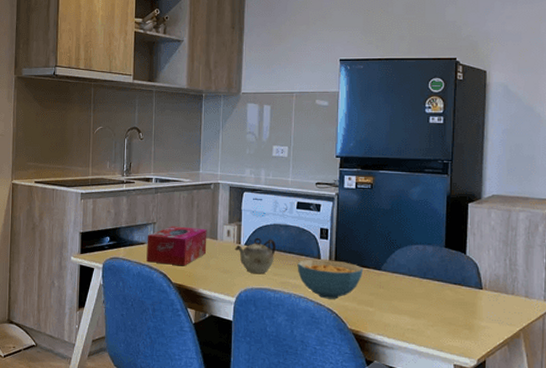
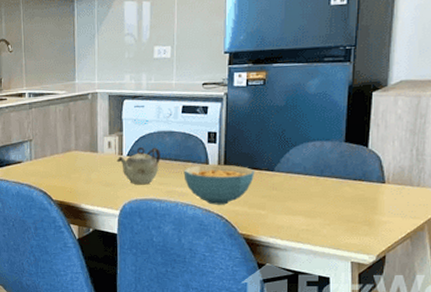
tissue box: present [146,226,207,266] -> none [24,141,87,183]

